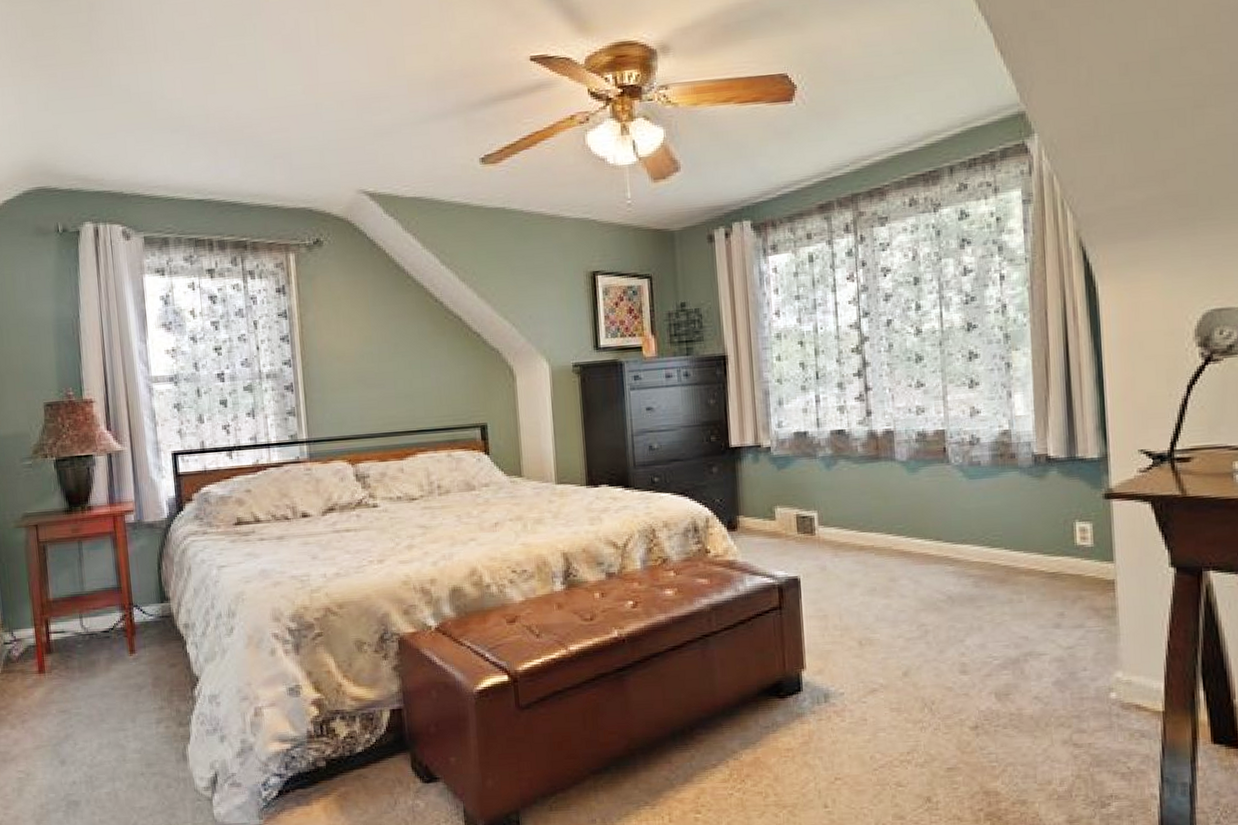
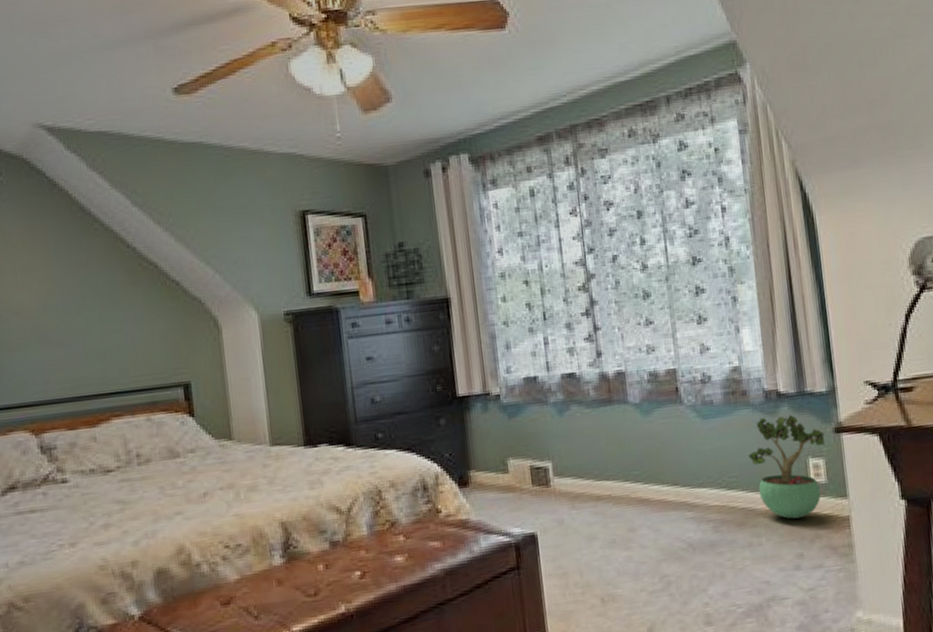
potted plant: none [1014,478,1094,579] -> present [748,414,826,519]

